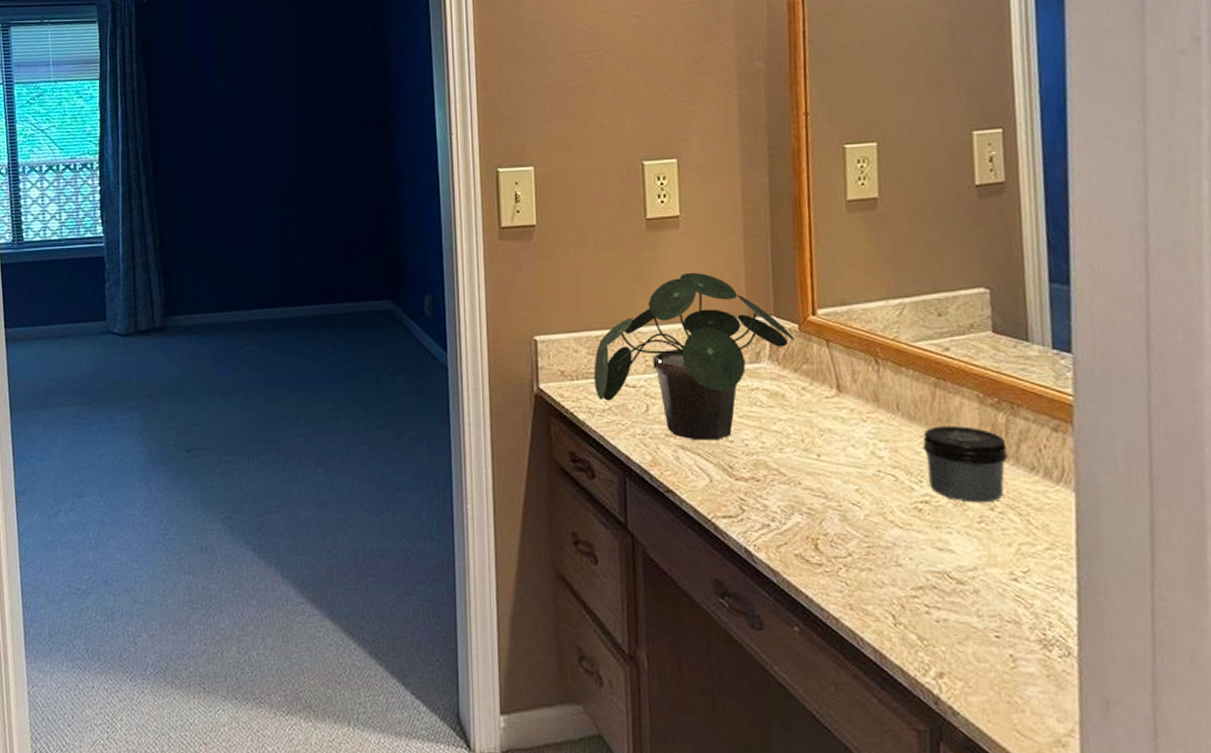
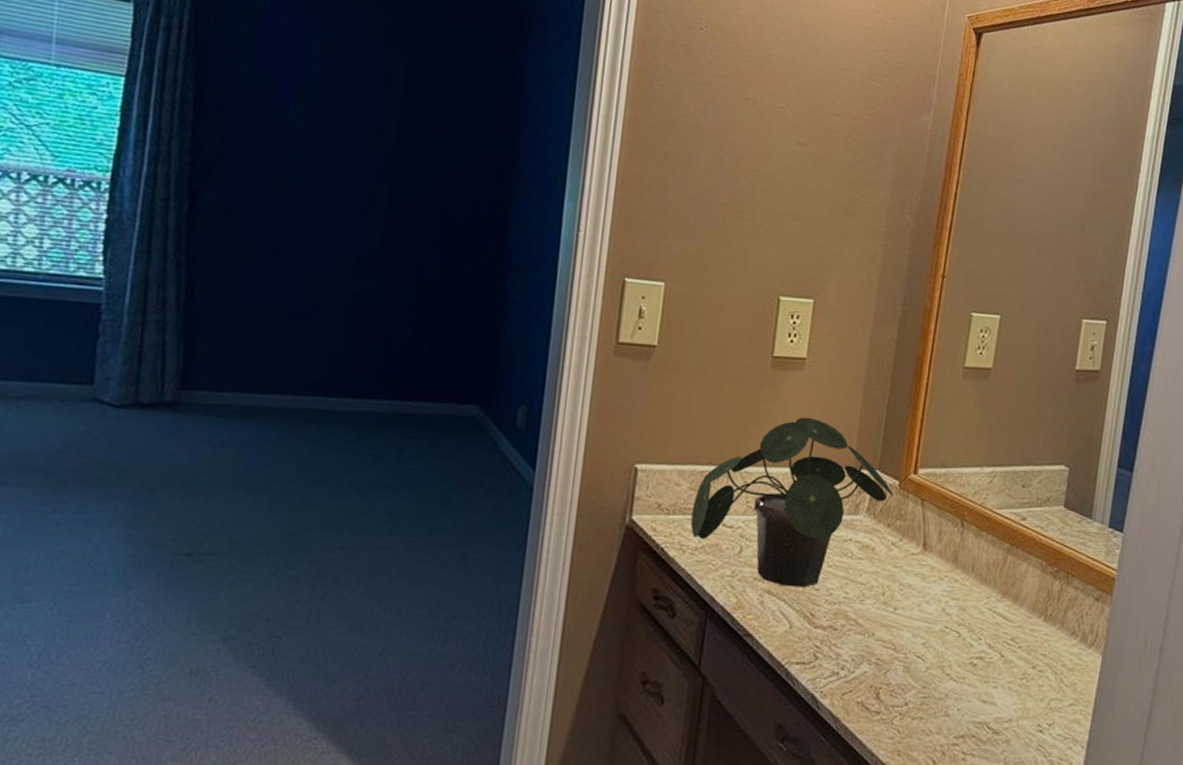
jar: present [923,426,1008,503] -> none [987,589,1057,662]

